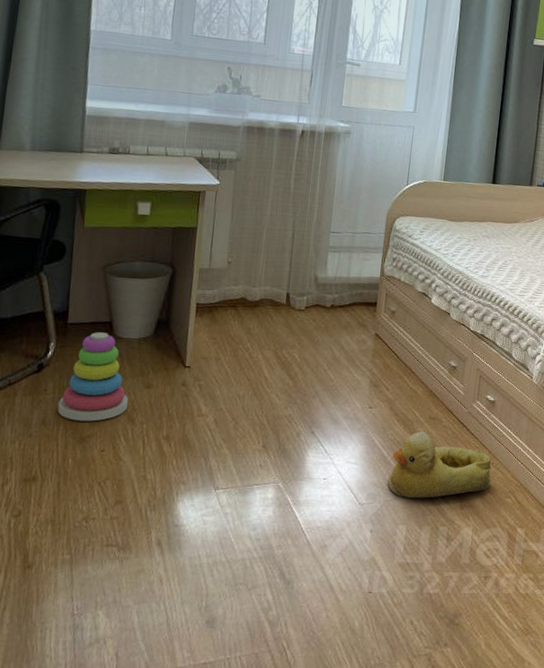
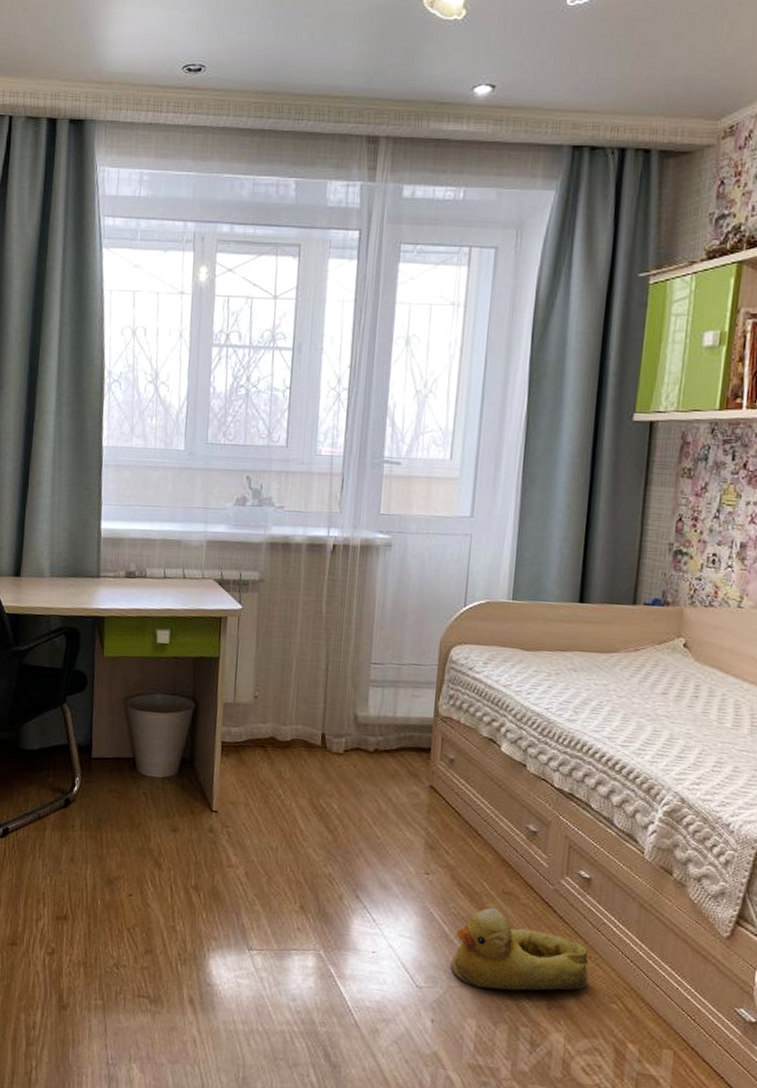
stacking toy: present [57,332,129,422] -> none [85,768,155,863]

